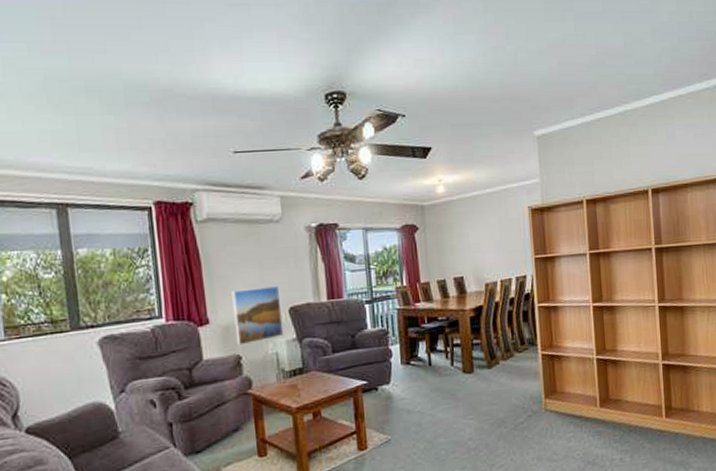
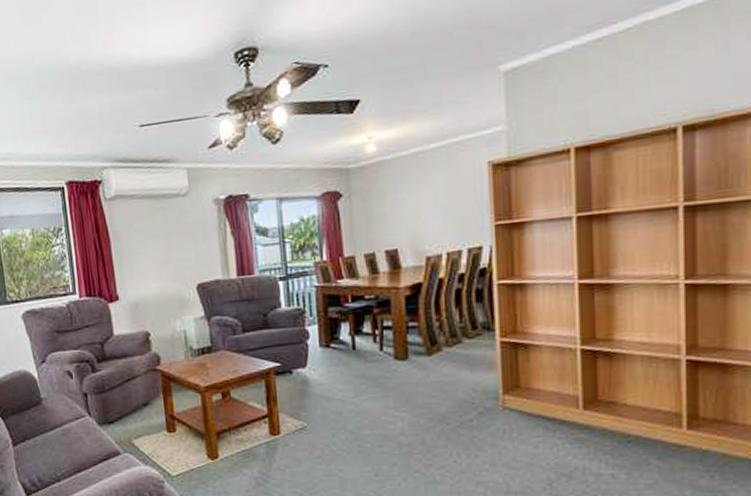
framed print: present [232,286,284,346] -> none [140,262,192,322]

